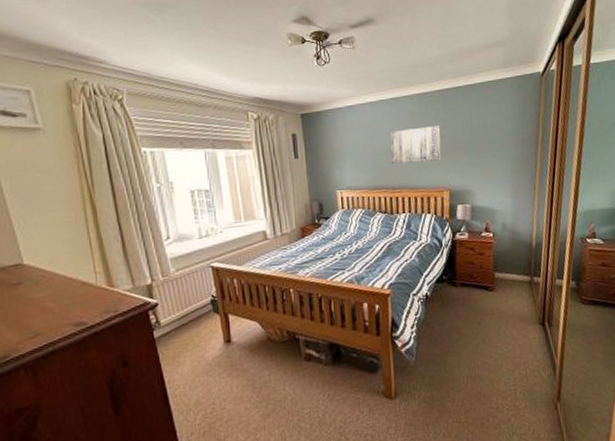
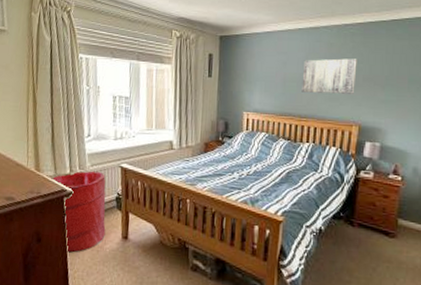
laundry hamper: none [129,275,205,370] -> present [51,171,106,253]

